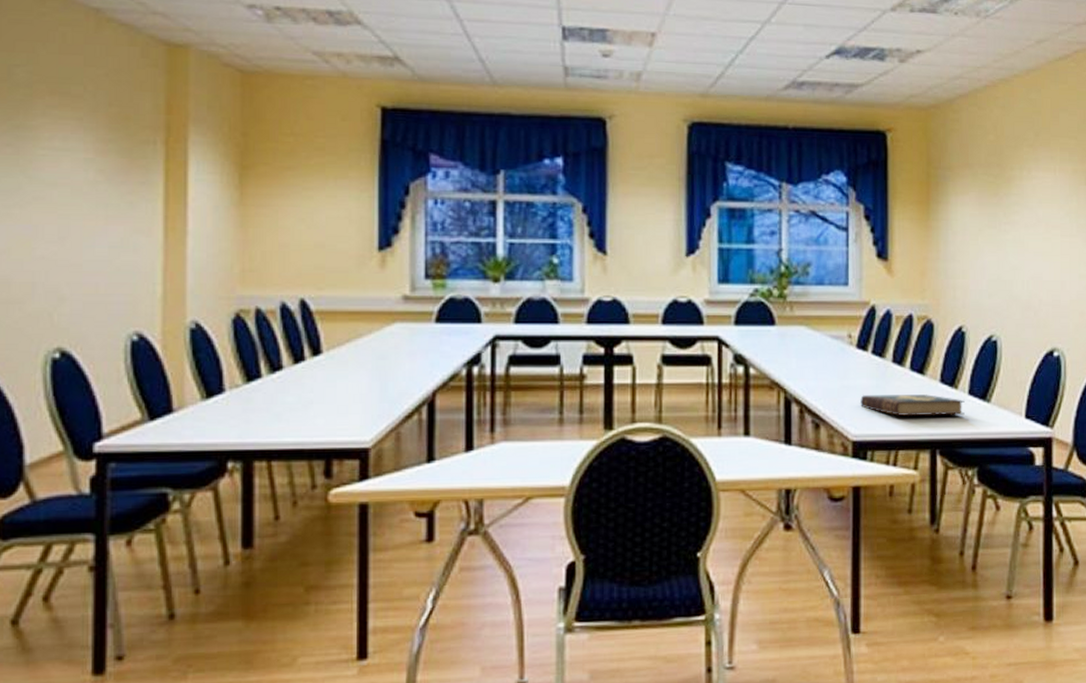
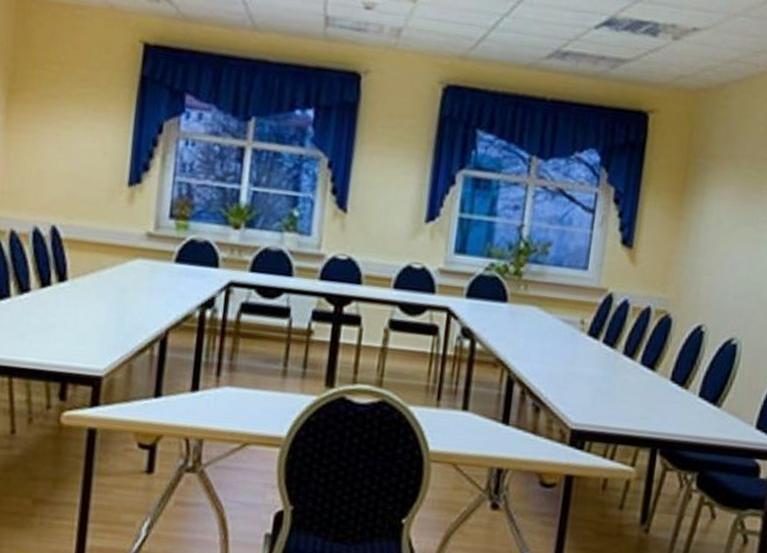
book: present [859,394,965,417] -> none [583,384,694,417]

